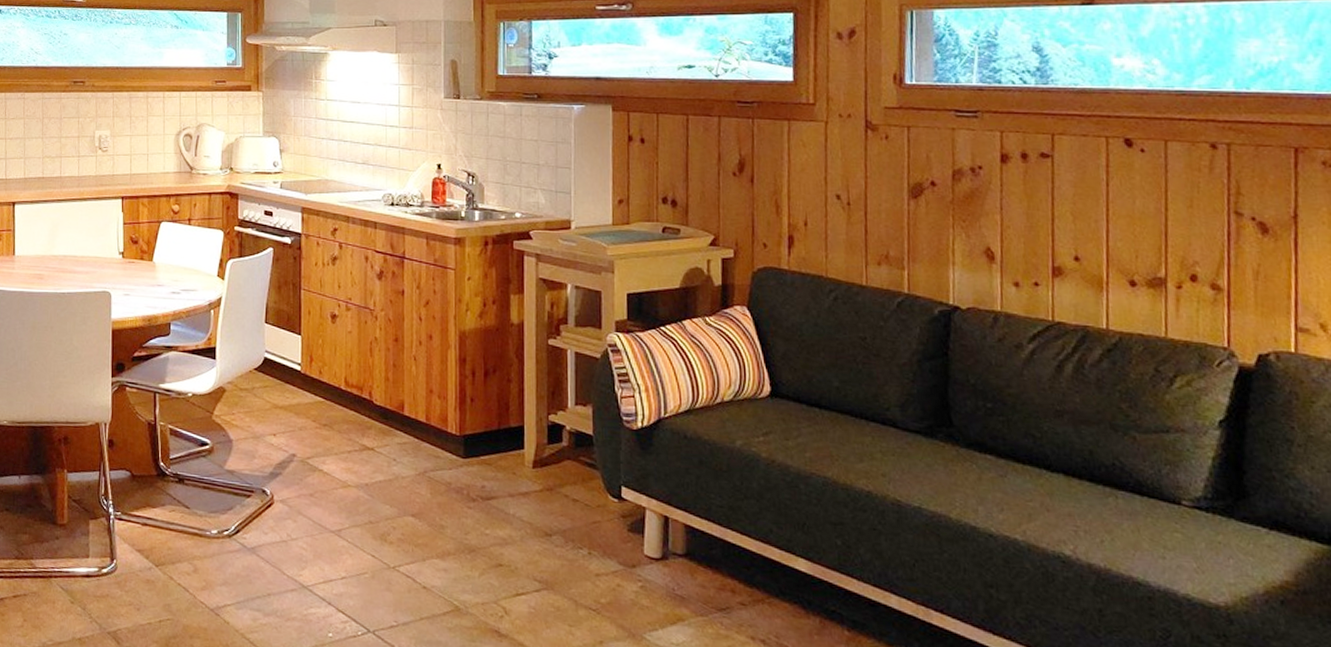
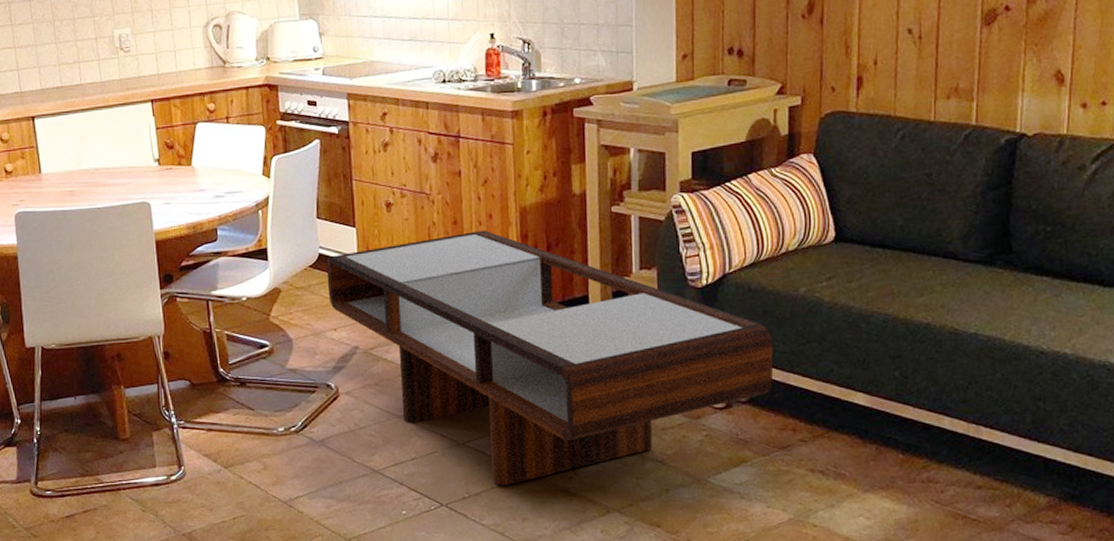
coffee table: none [270,350,711,618] -> present [326,230,774,486]

